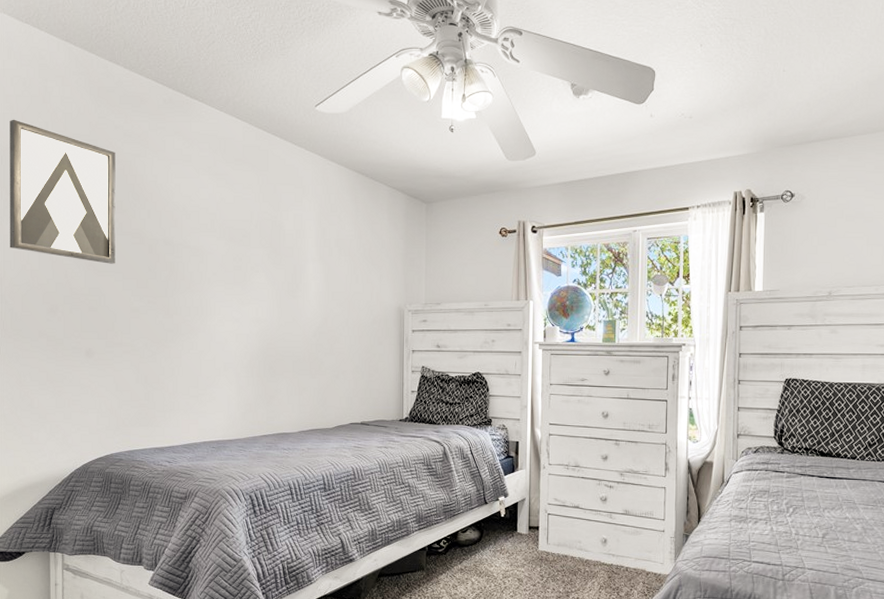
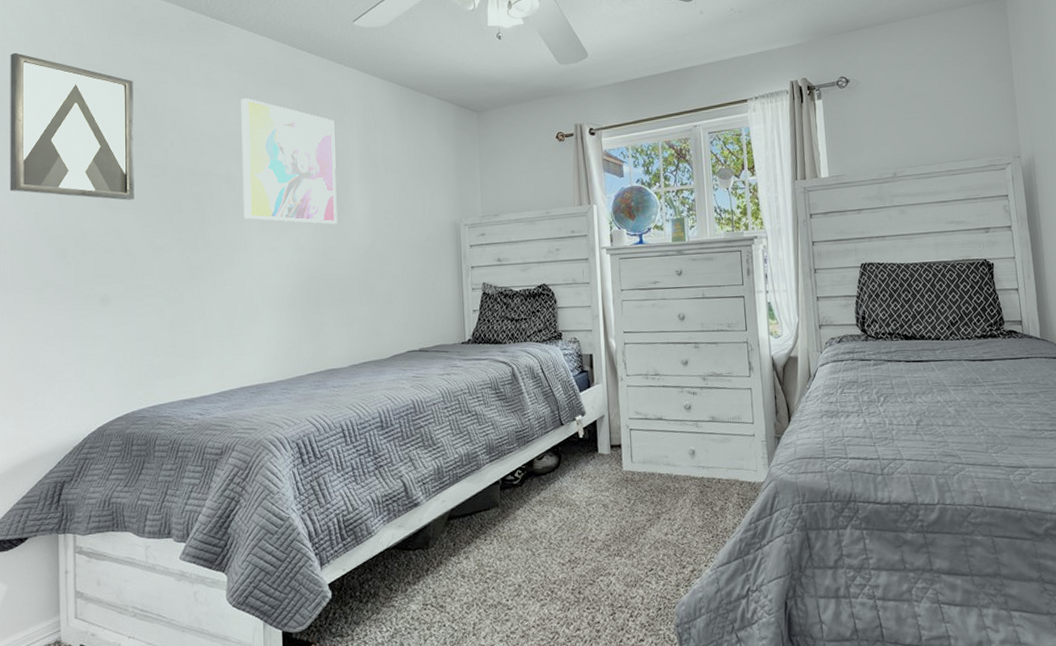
wall art: none [210,176,294,301] -> present [241,98,337,225]

